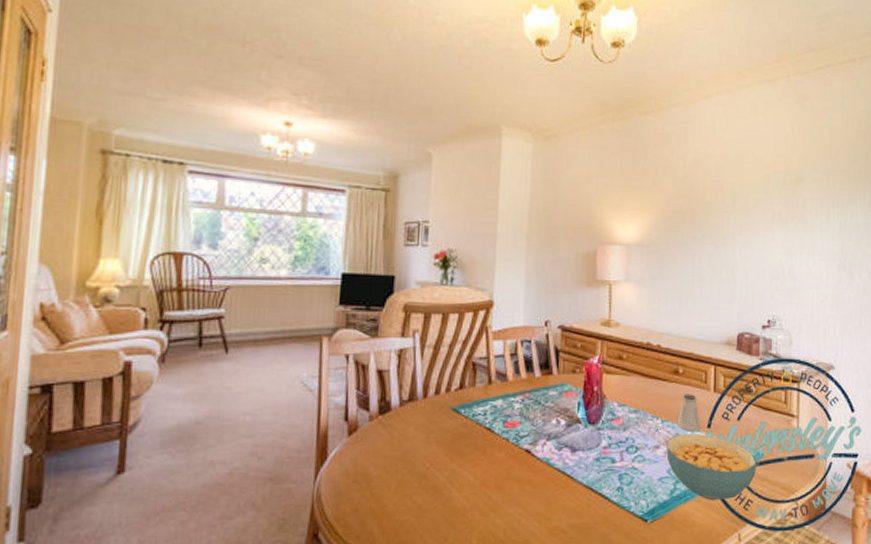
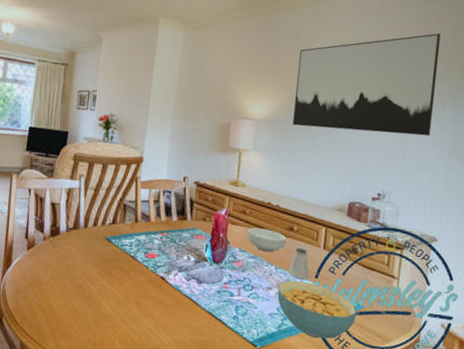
cereal bowl: none [625,375,672,403] -> present [247,227,287,253]
wall art: none [667,133,818,250] -> present [292,33,441,137]

